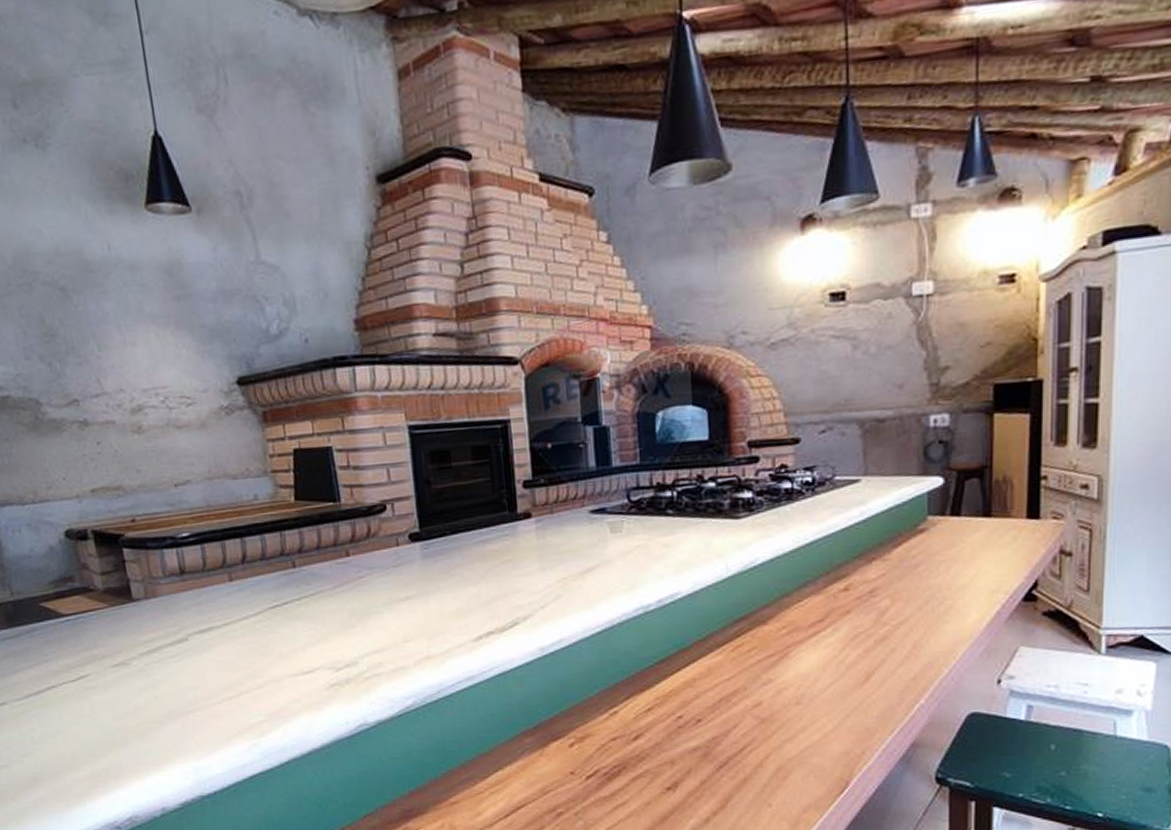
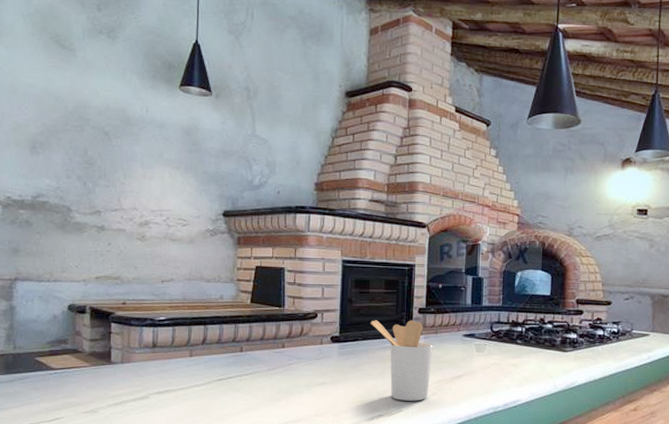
utensil holder: none [459,498,551,610] -> present [371,320,433,401]

